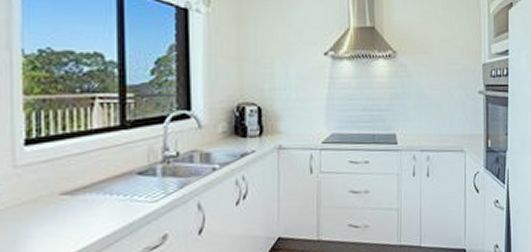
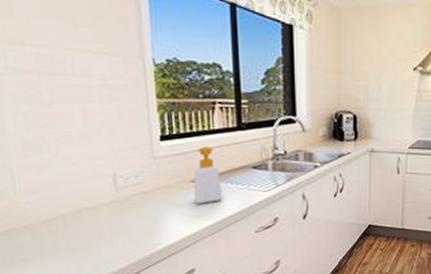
soap bottle: none [63,150,100,222] -> present [193,147,223,204]

